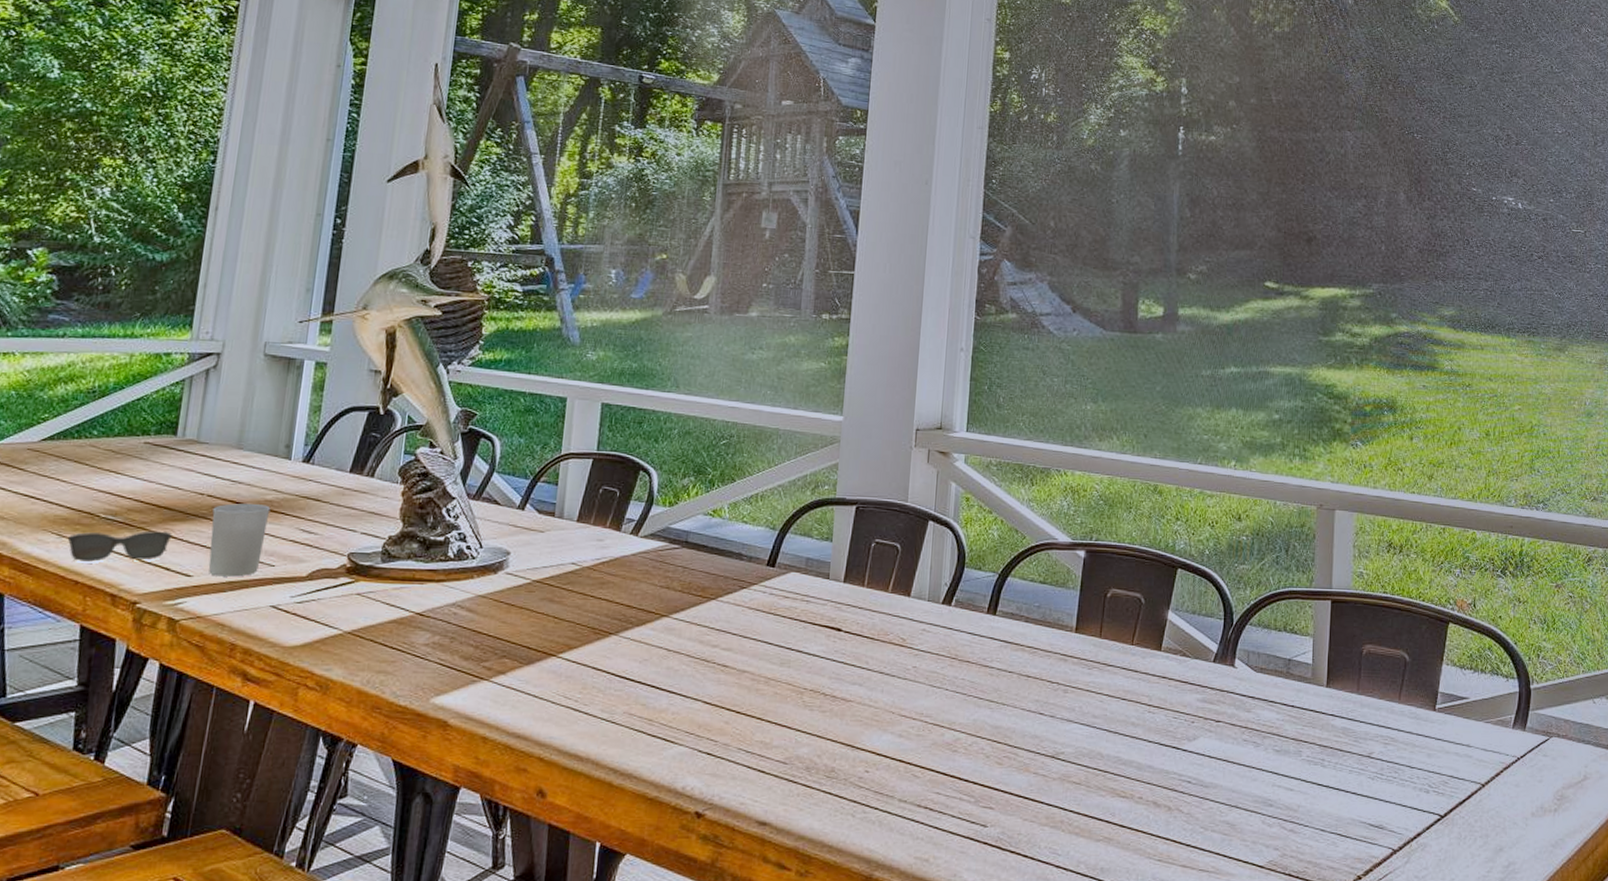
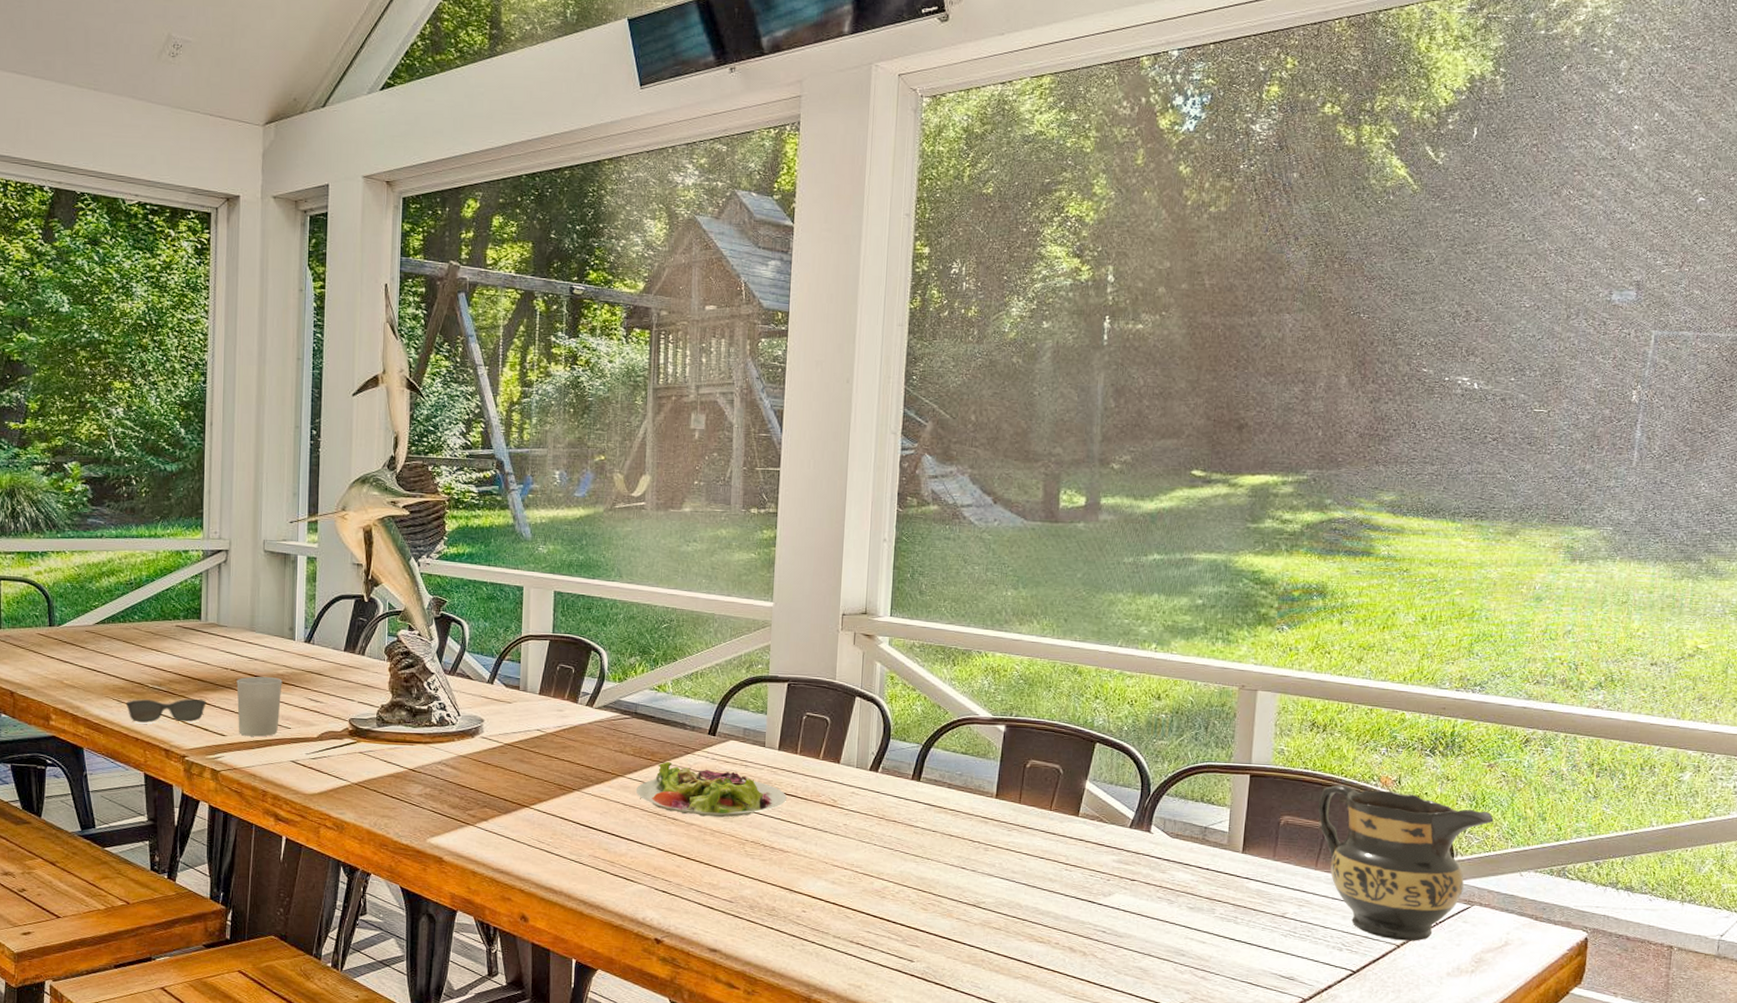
salad plate: none [681,597,851,663] -> present [635,761,787,818]
pitcher: none [1398,609,1565,779] -> present [1317,784,1494,941]

